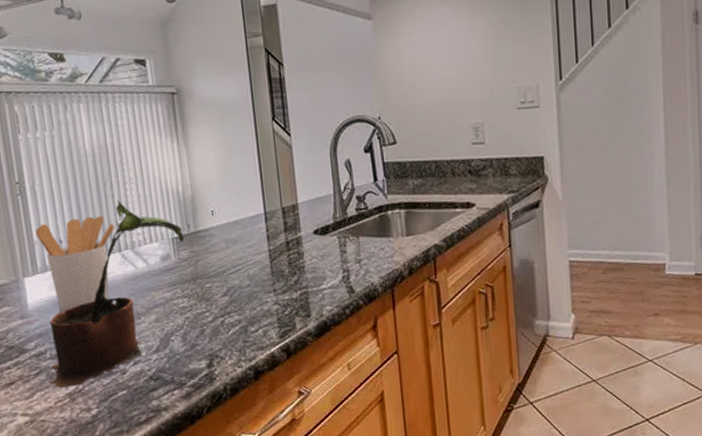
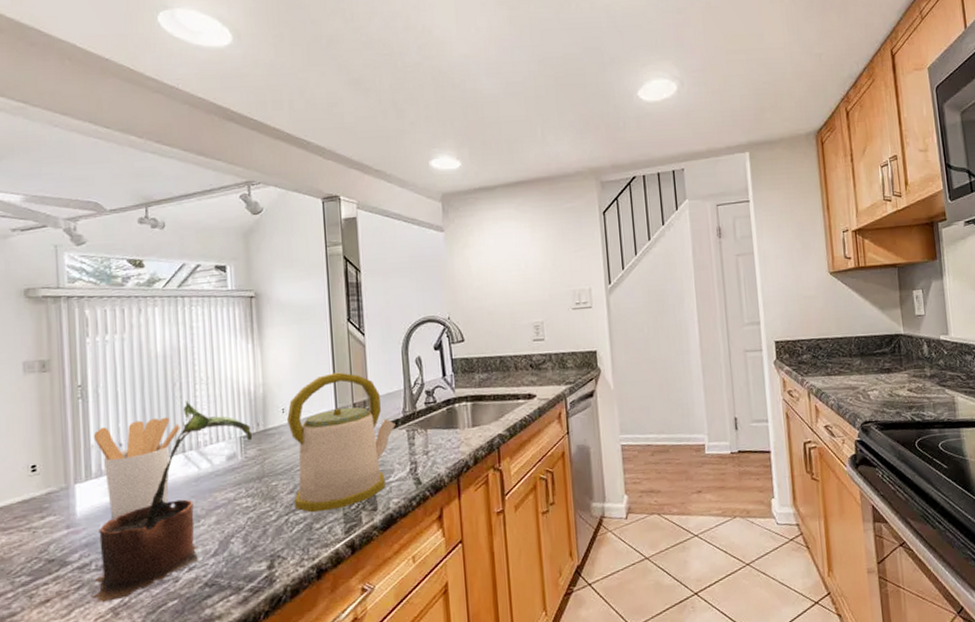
kettle: none [216,174,326,316] -> present [286,372,396,513]

